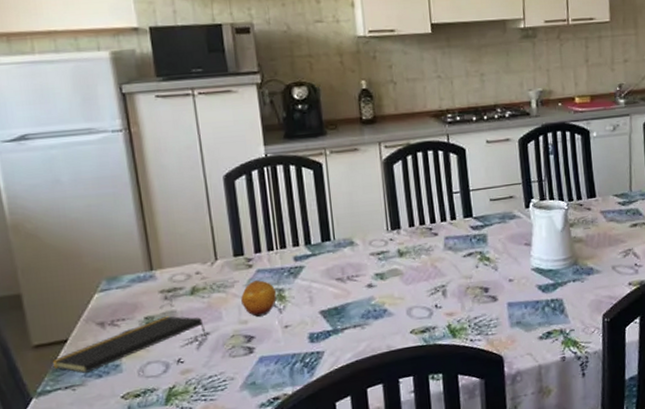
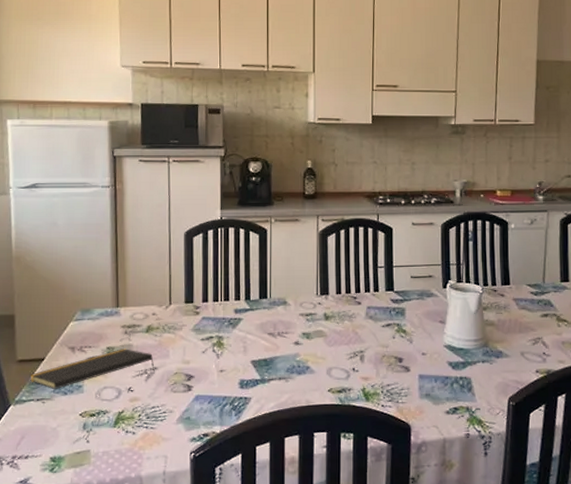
fruit: present [241,280,276,317] -> none [187,327,216,359]

